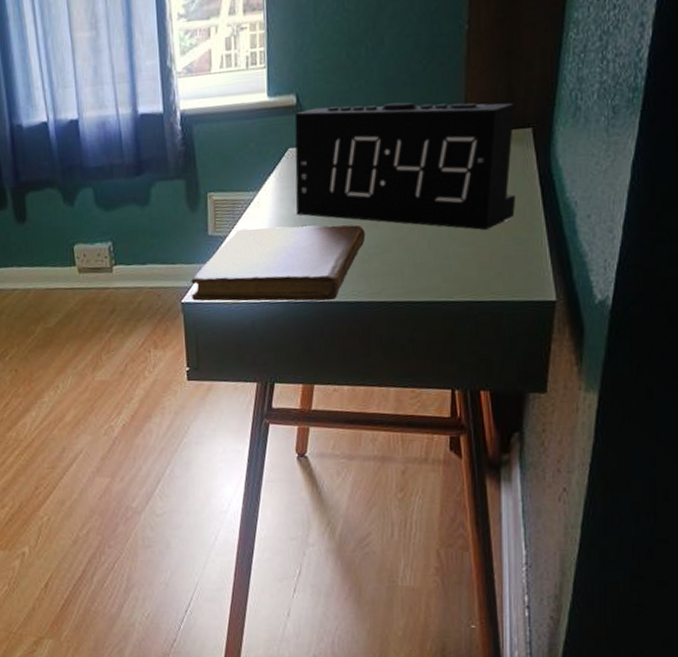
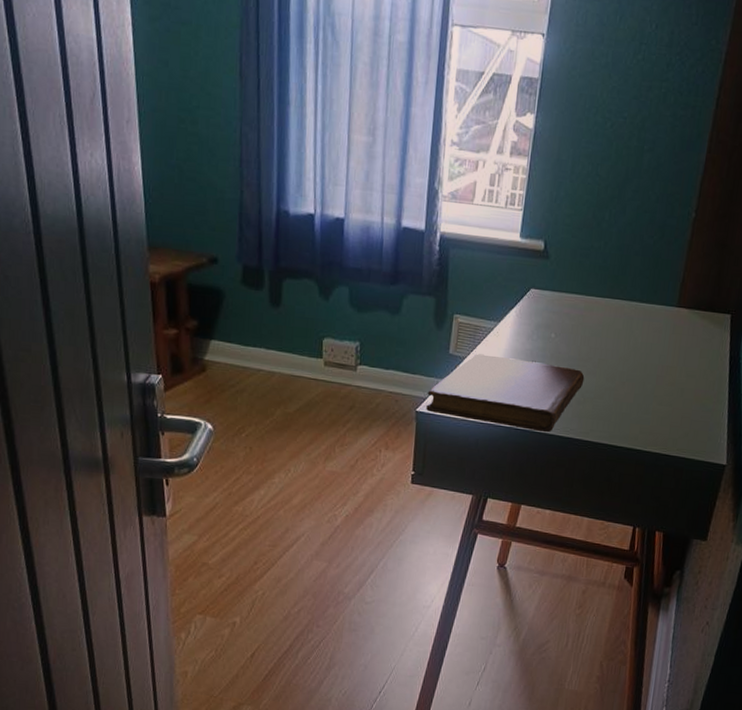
alarm clock: present [294,102,516,230] -> none [528,257,721,394]

